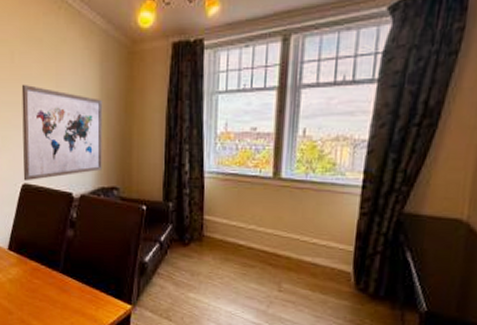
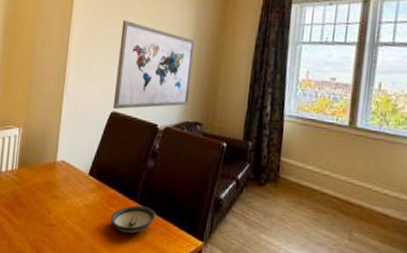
saucer: none [36,275,82,303] -> present [110,205,156,234]

